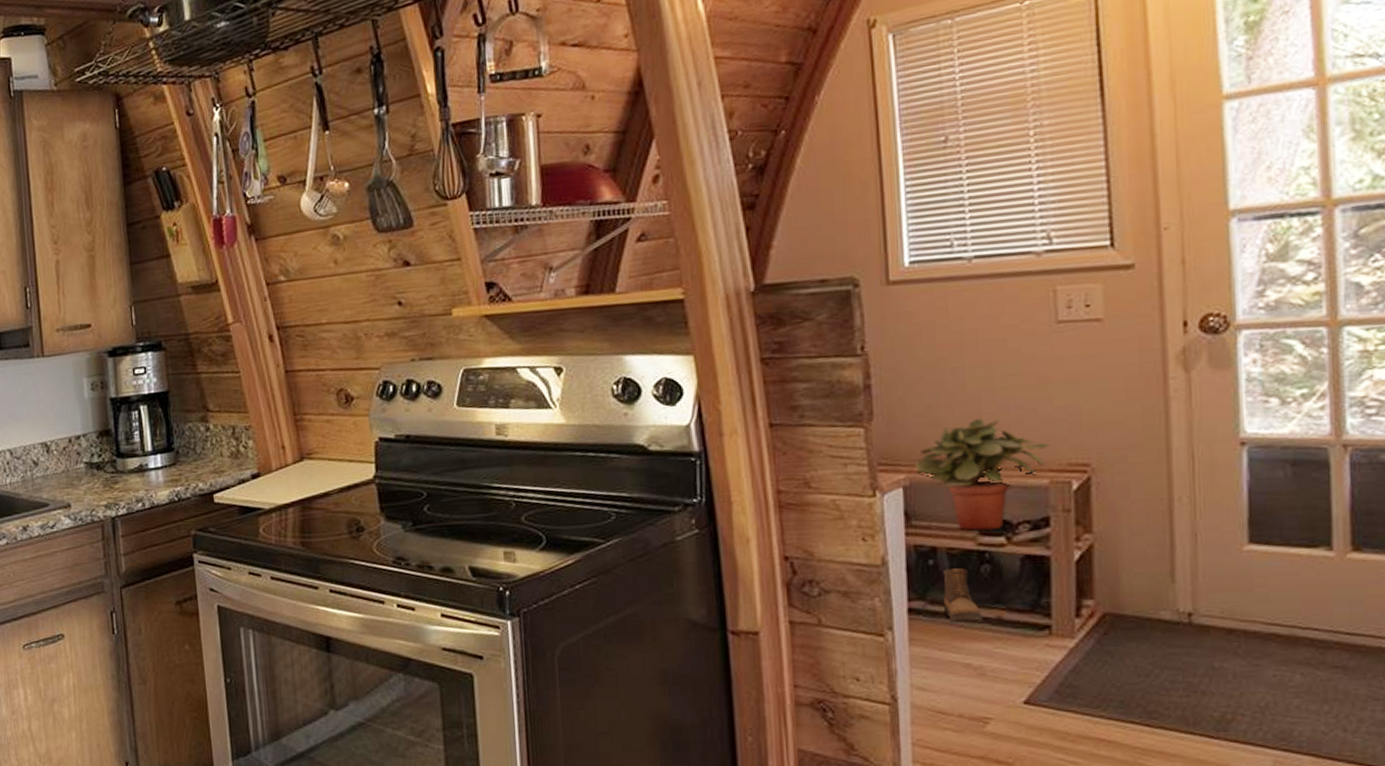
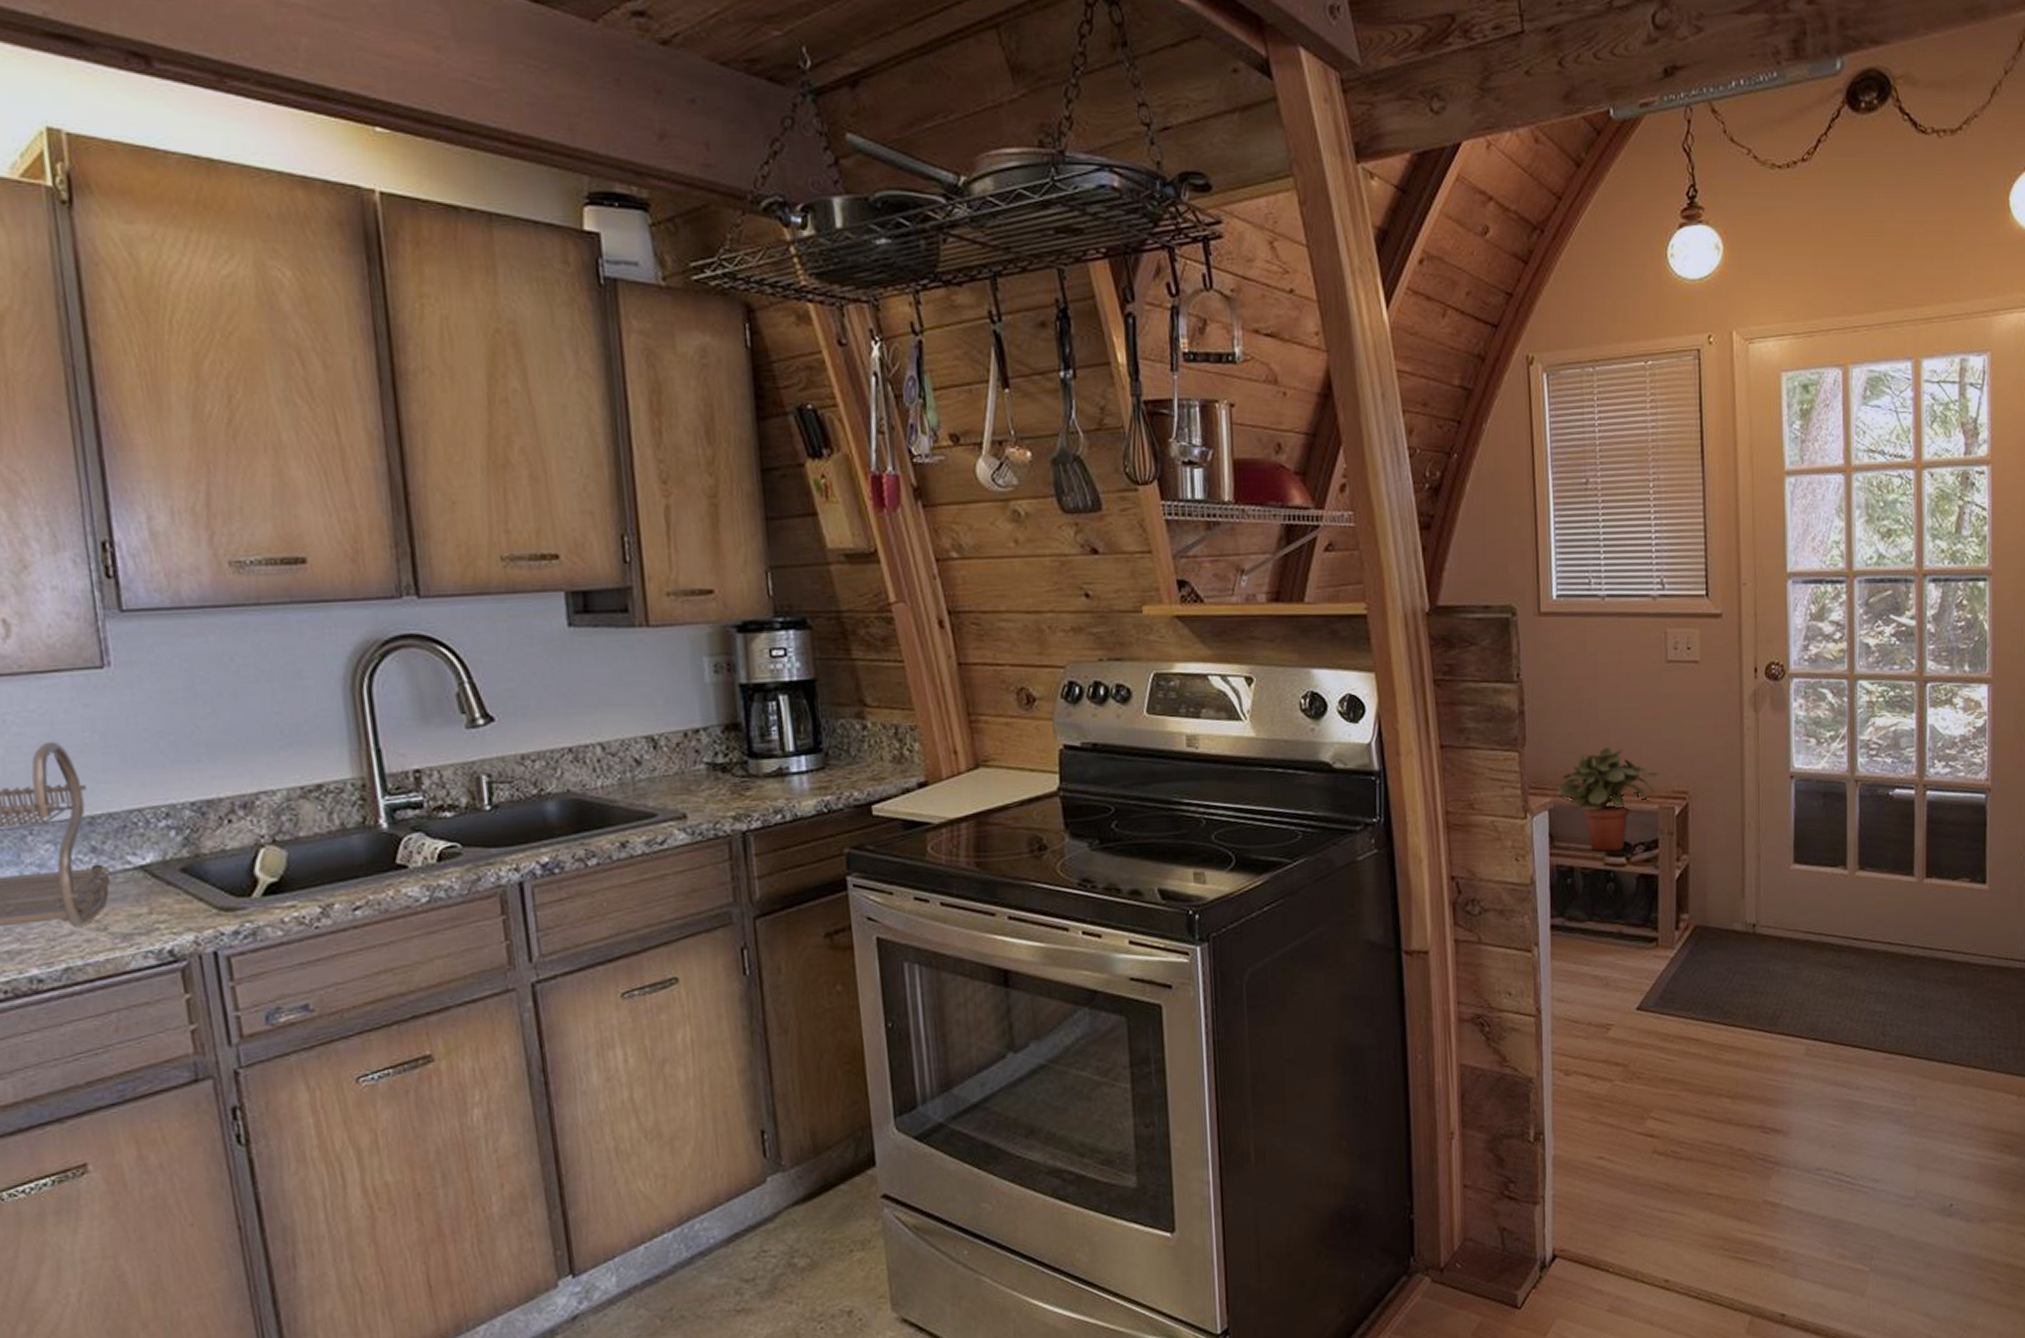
boot: present [942,568,983,622] -> none [1578,886,1608,937]

